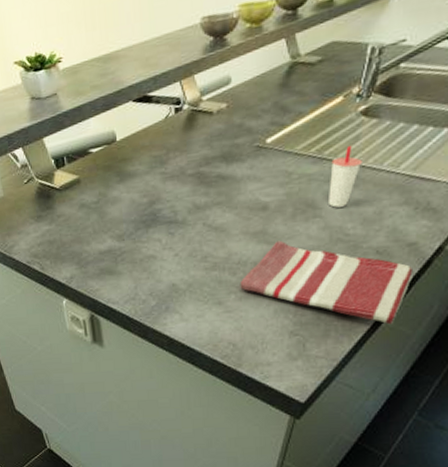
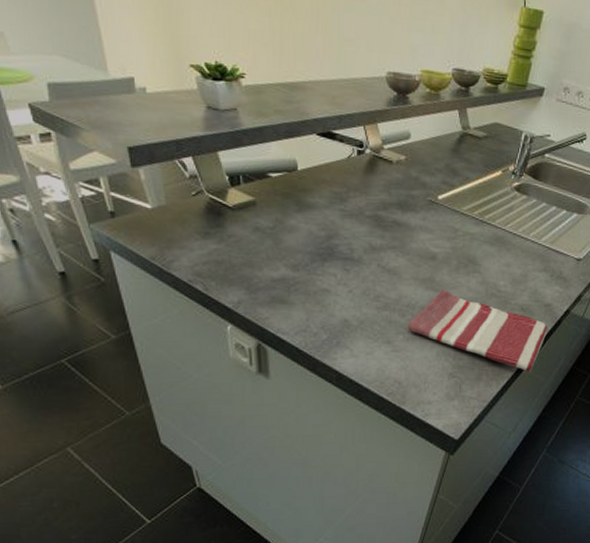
cup: present [329,145,362,208] -> none [486,214,514,266]

